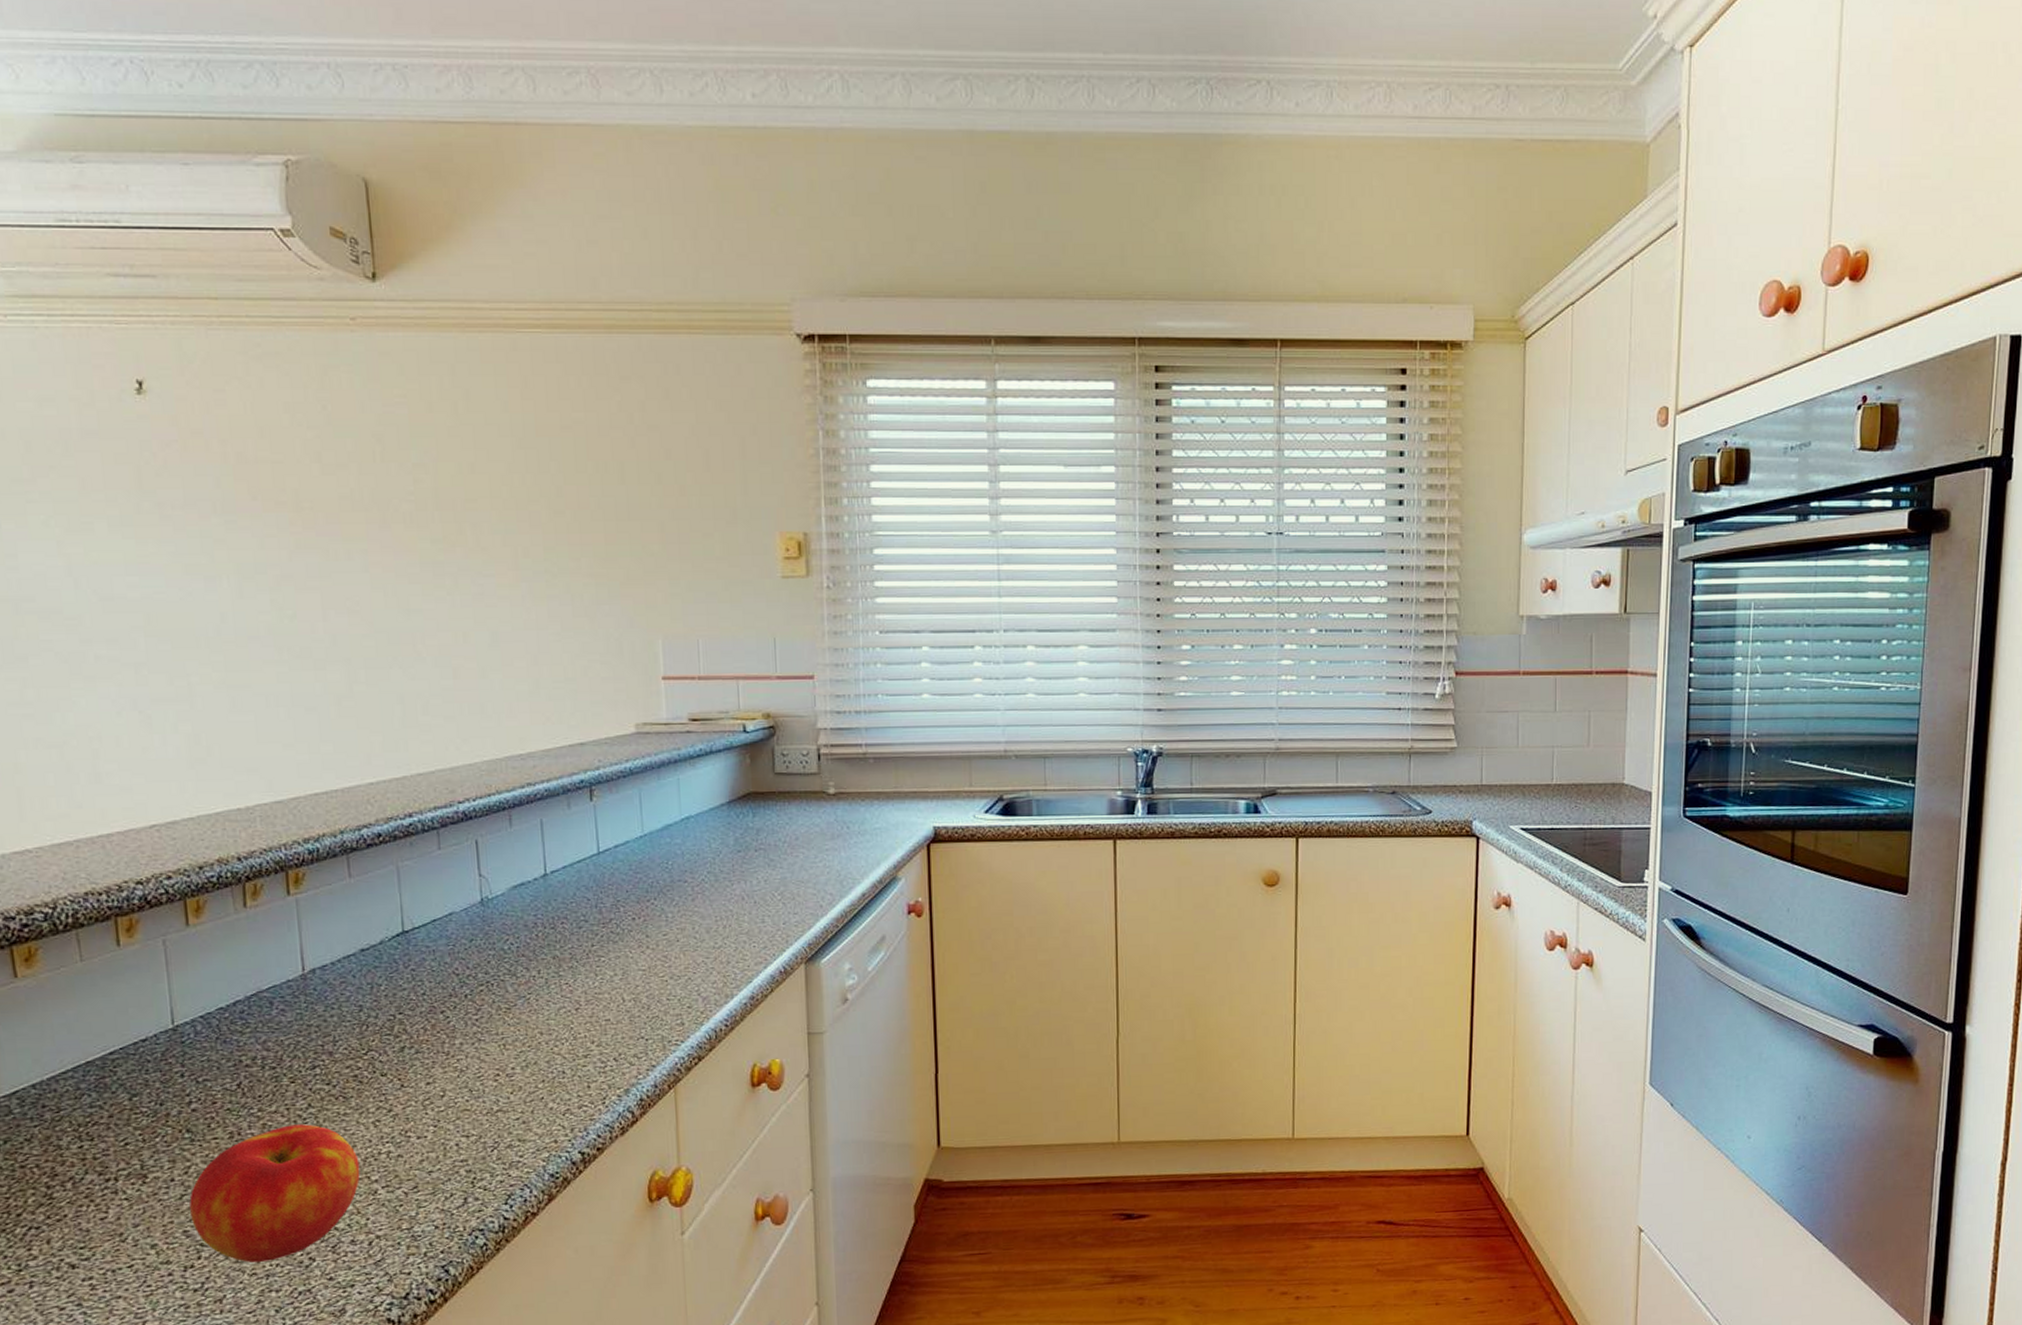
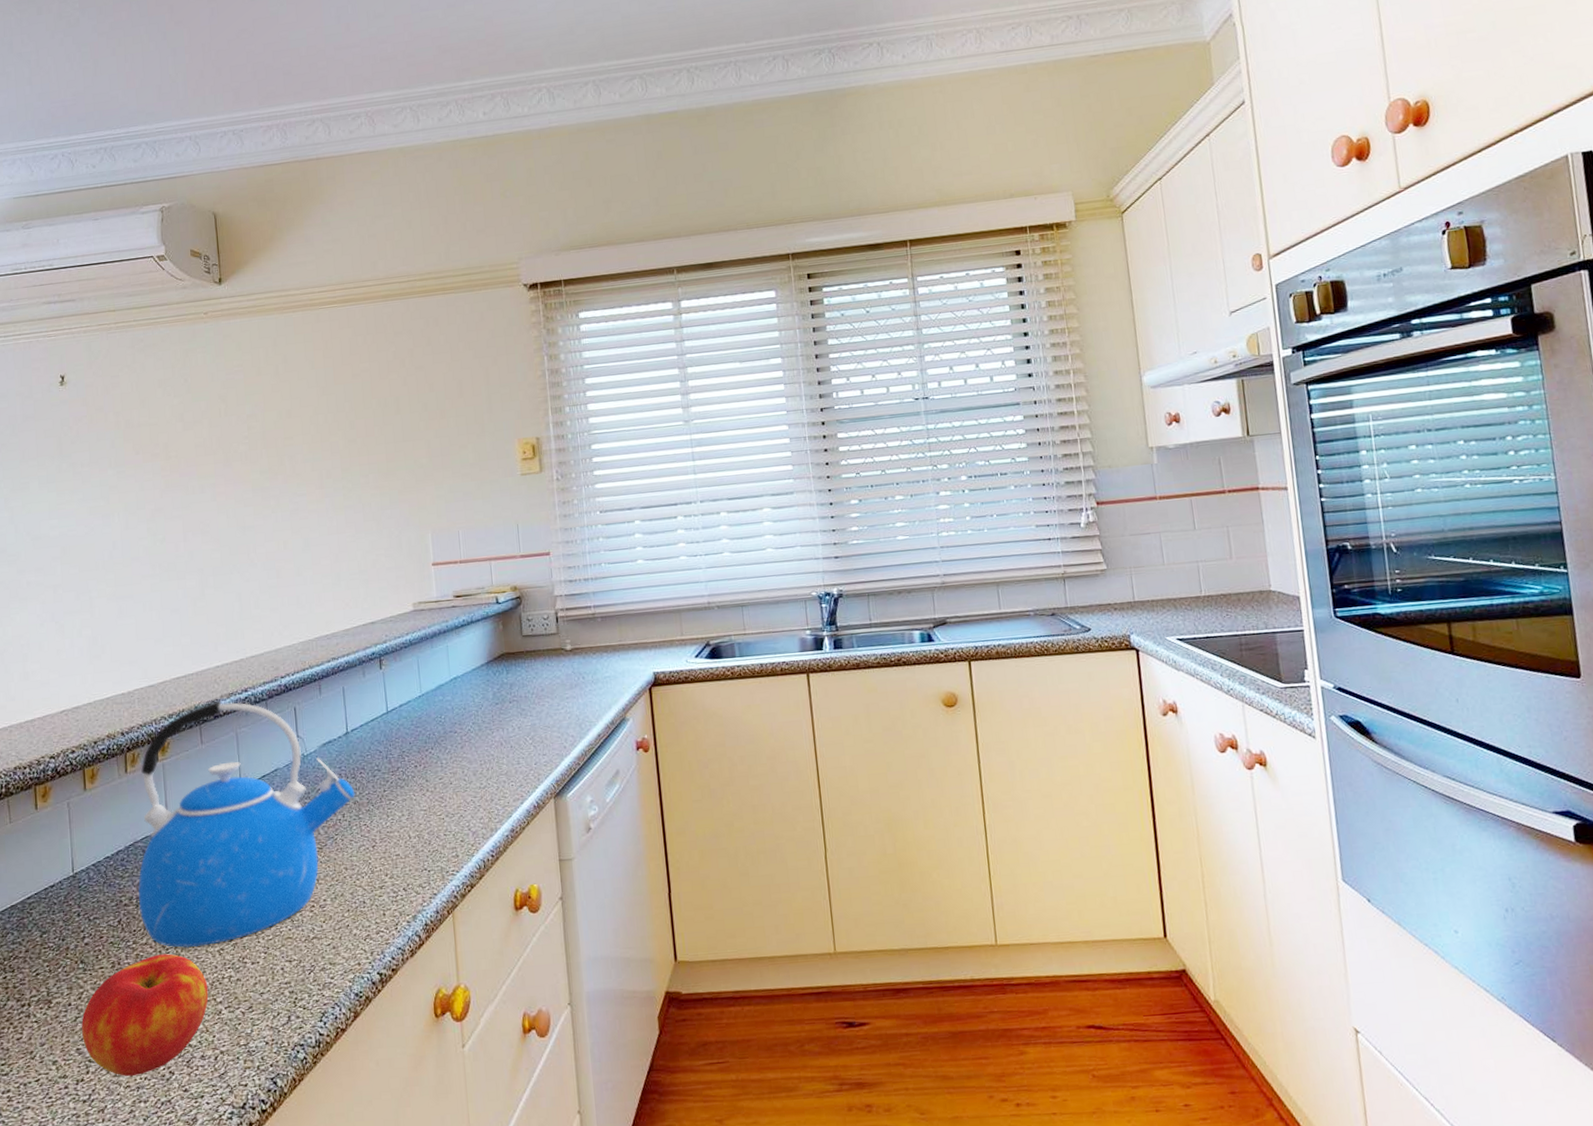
kettle: none [264,825,555,1119] -> present [138,700,355,948]

